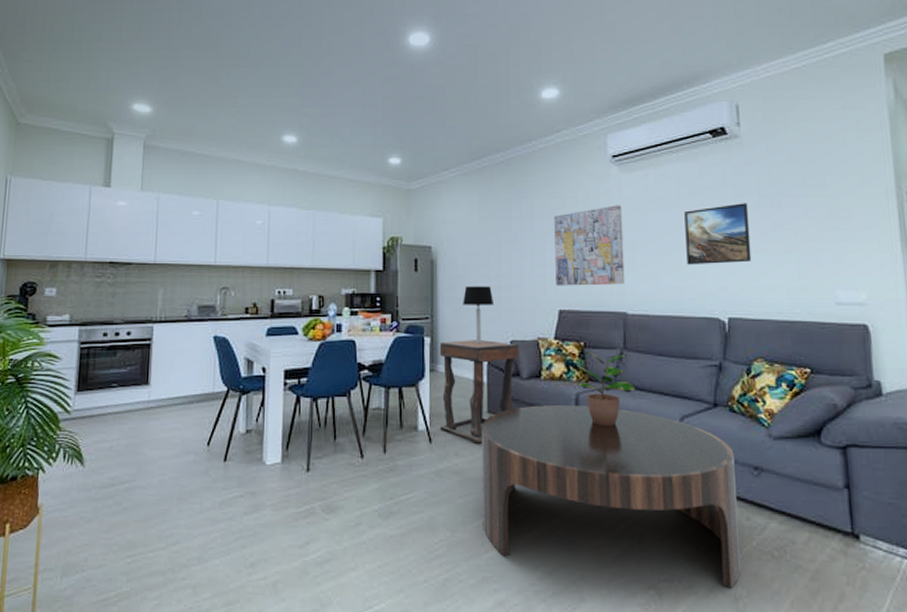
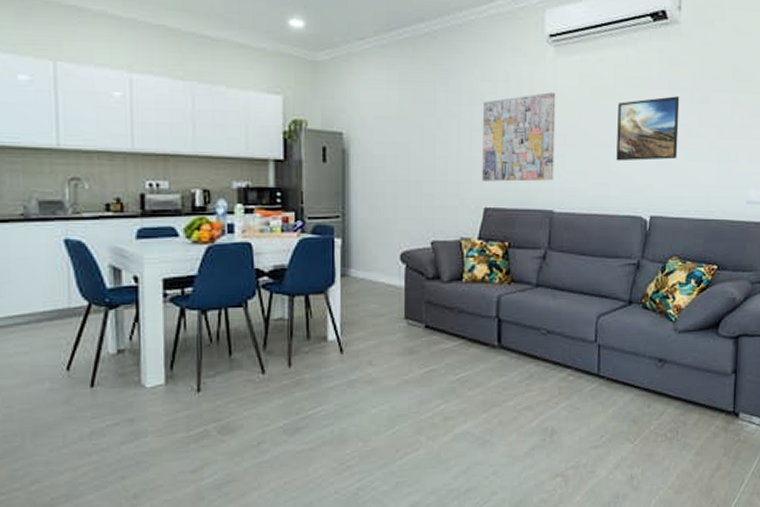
side table: present [439,340,519,444] -> none [352,241,440,351]
table lamp: present [463,286,493,343] -> none [379,180,413,244]
coffee table: present [480,405,742,589] -> none [396,308,643,469]
potted plant: present [576,351,636,425] -> none [499,251,558,327]

